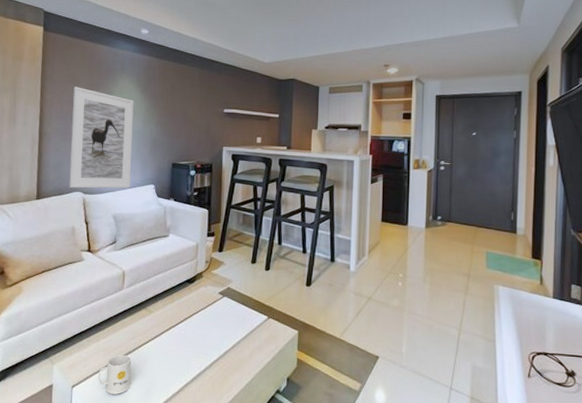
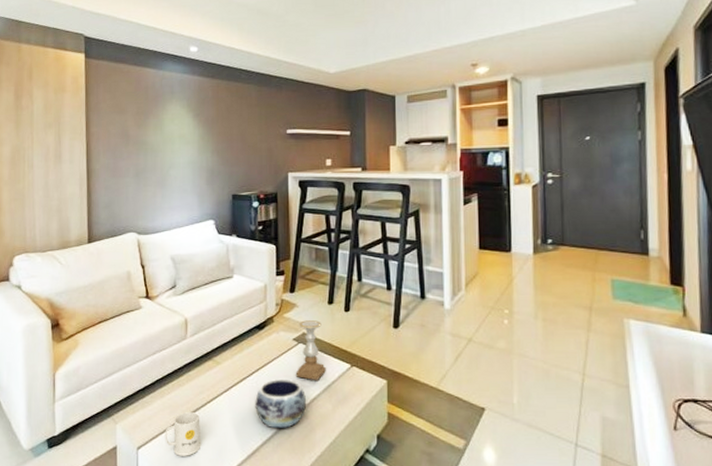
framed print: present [69,87,134,189] -> none [120,116,188,229]
decorative bowl: none [182,327,227,372] -> present [255,378,306,429]
candle holder: none [219,277,246,329] -> present [295,320,326,380]

